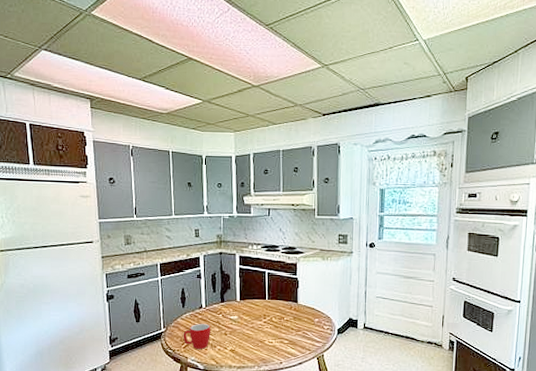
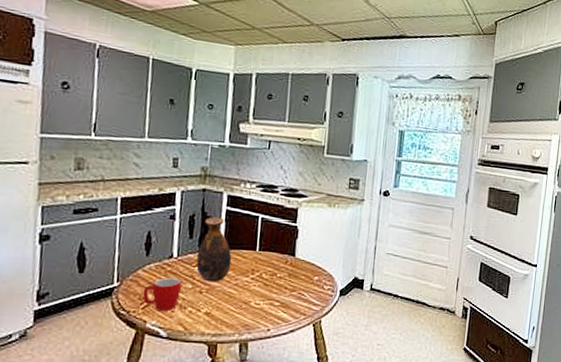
vase: none [220,274,247,326] -> present [196,216,232,282]

